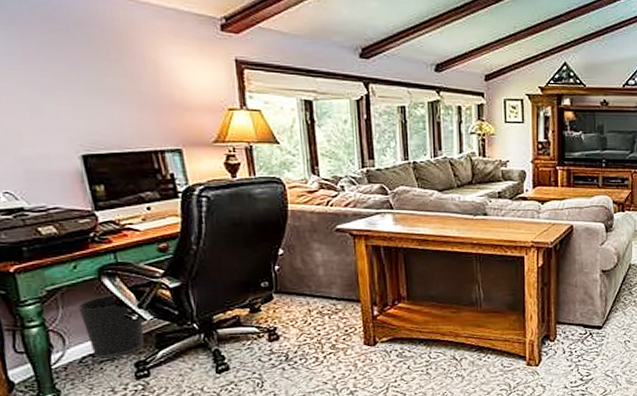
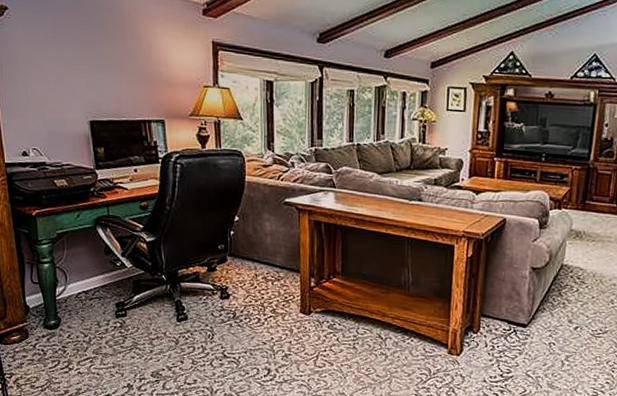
wastebasket: present [76,294,144,359] -> none [77,242,125,297]

